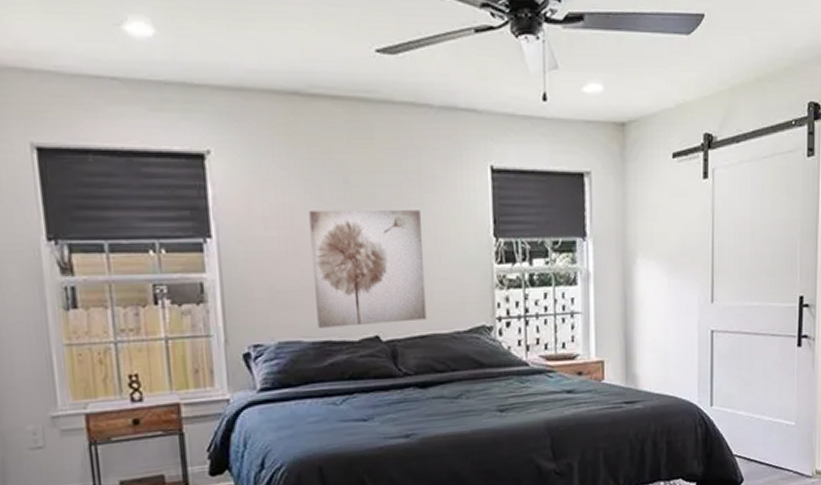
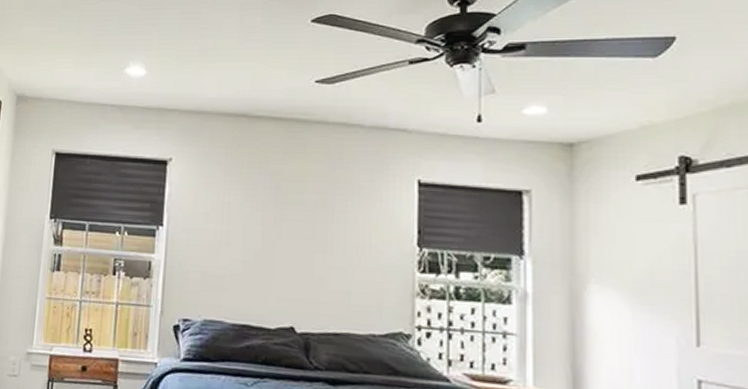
wall art: present [309,209,427,328] -> none [239,209,344,318]

